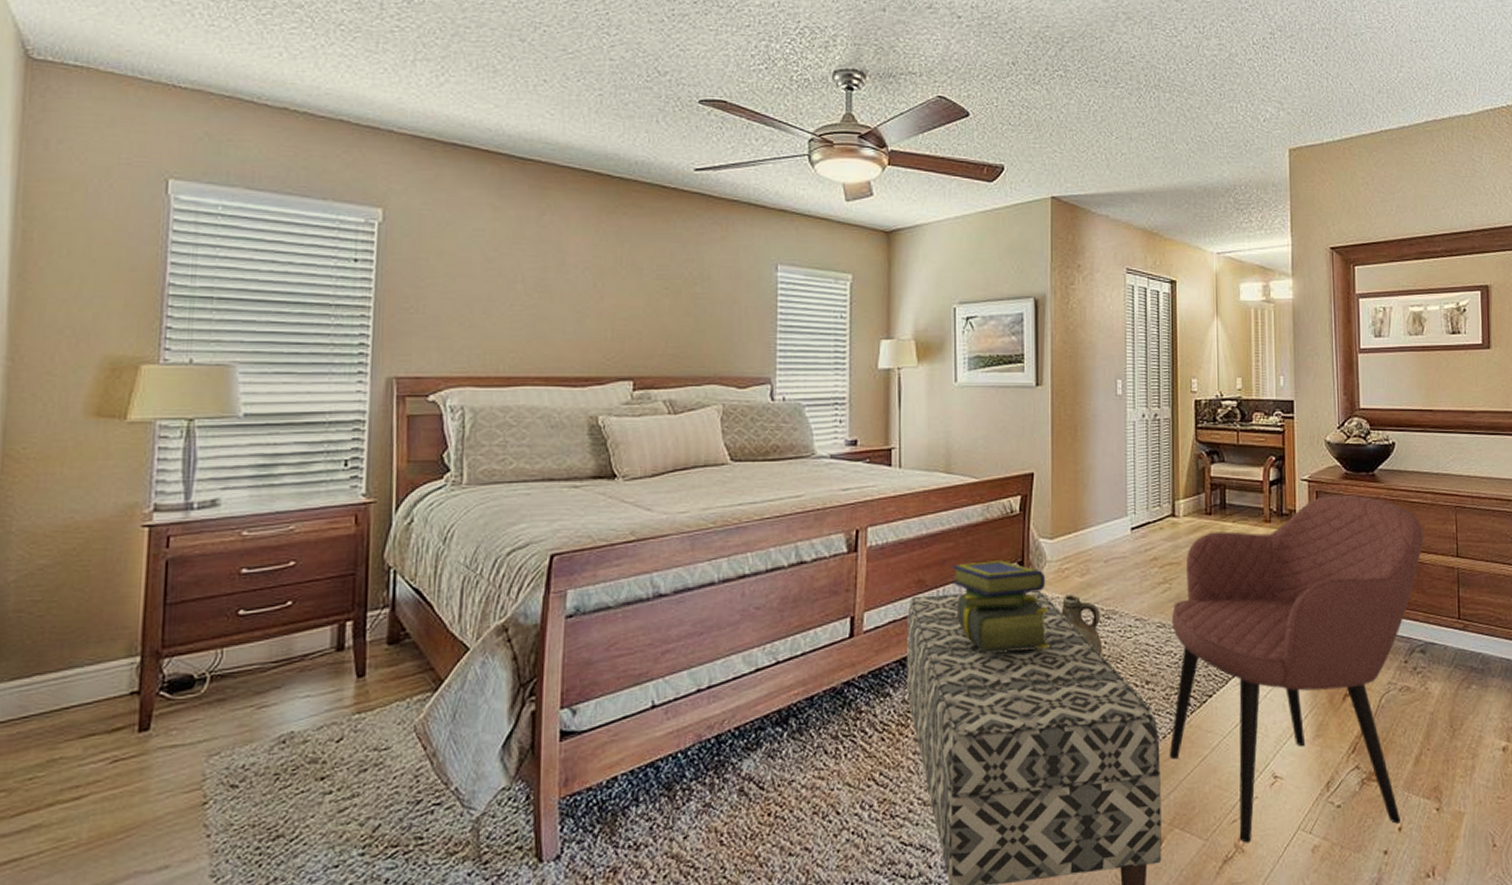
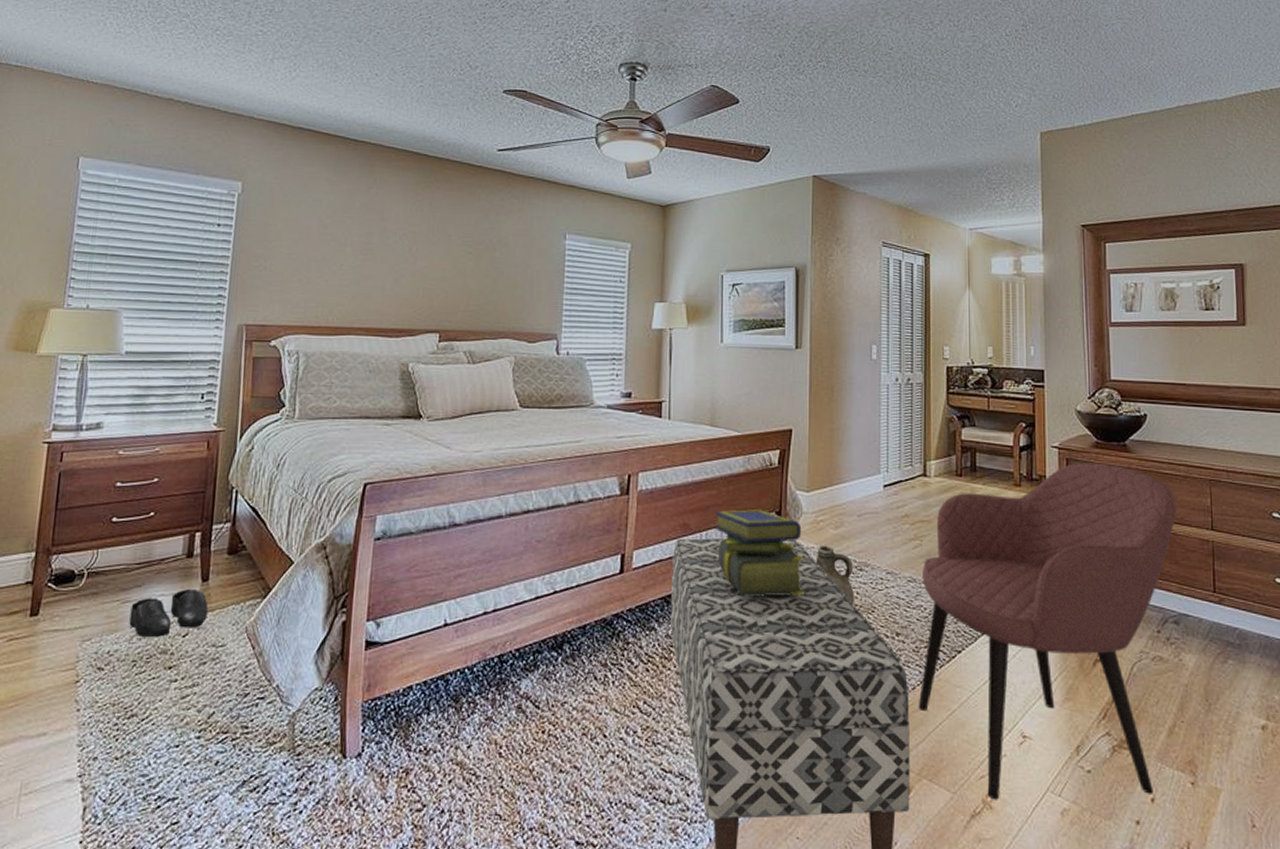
shoe: none [268,687,367,746] -> present [129,589,209,637]

